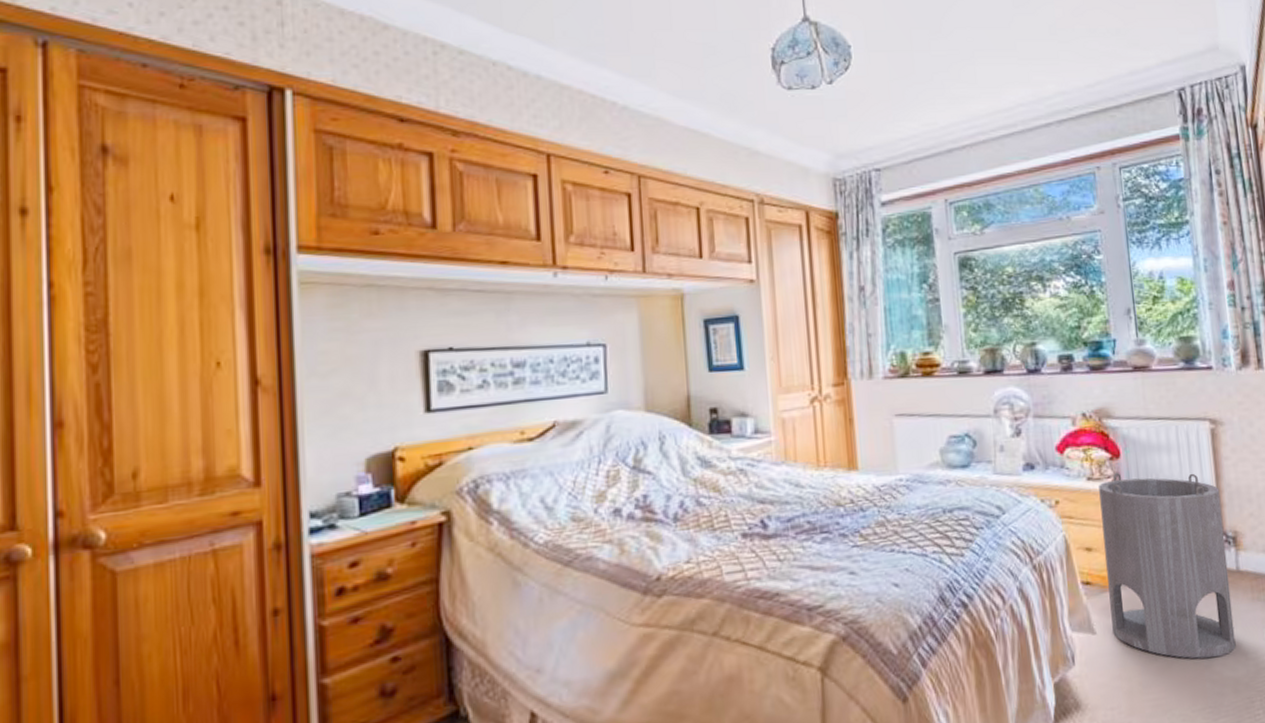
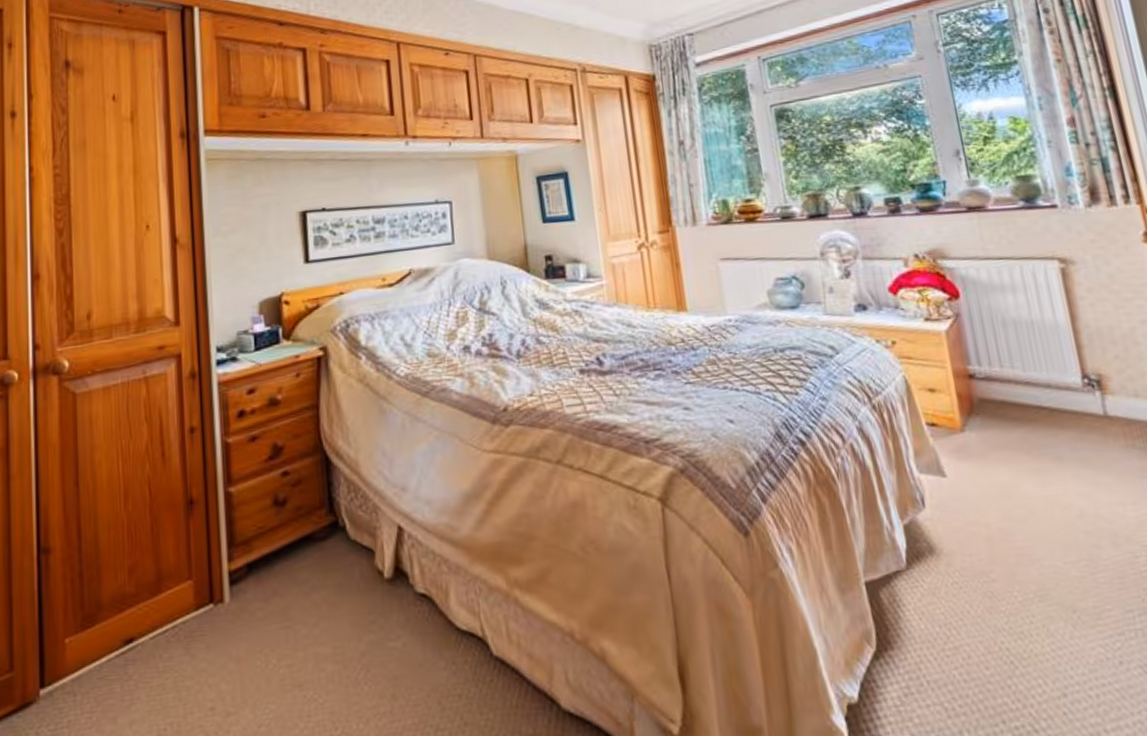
cylinder: present [1099,473,1236,659] -> none [938,313,1111,508]

